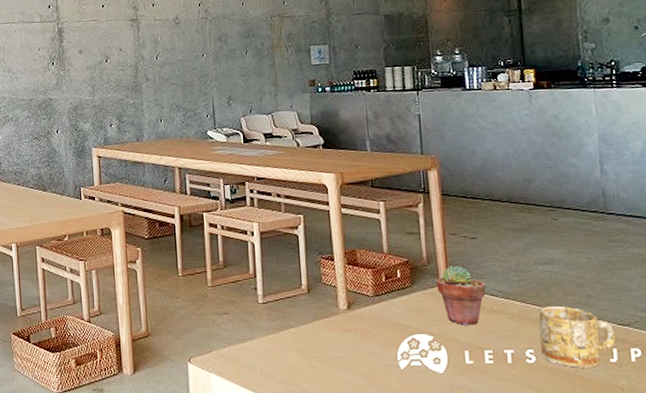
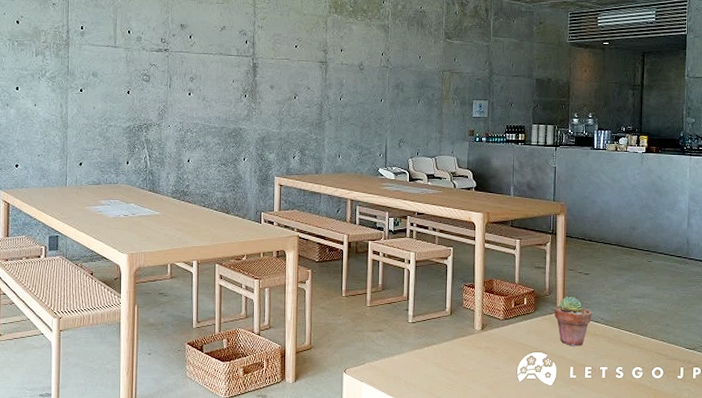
mug: present [539,306,615,368] -> none [628,332,683,382]

